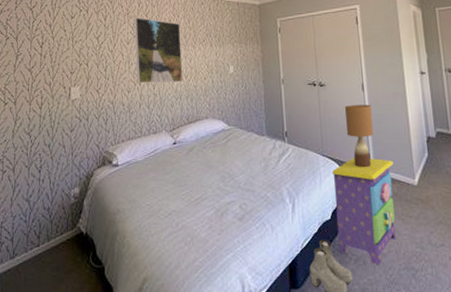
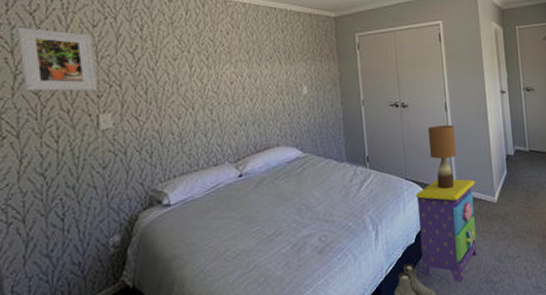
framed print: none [21,19,72,69] -> present [17,26,98,92]
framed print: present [134,17,183,84] -> none [181,28,248,108]

